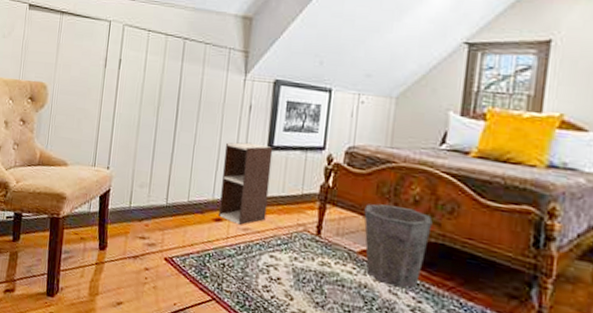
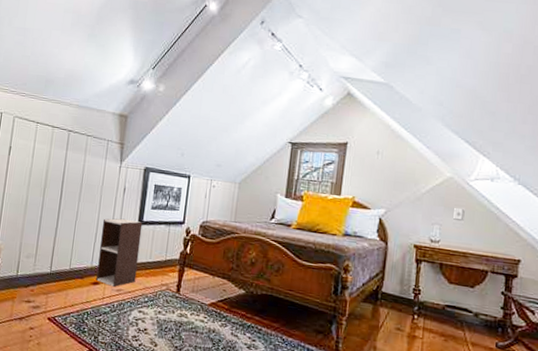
waste bin: present [364,203,433,289] -> none [213,265,264,331]

